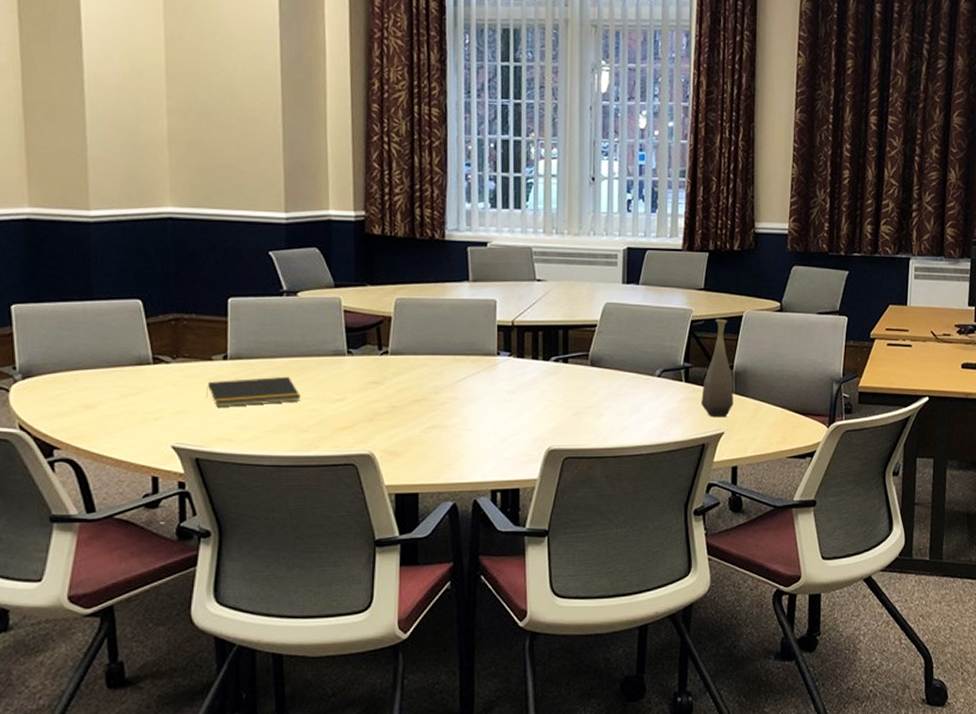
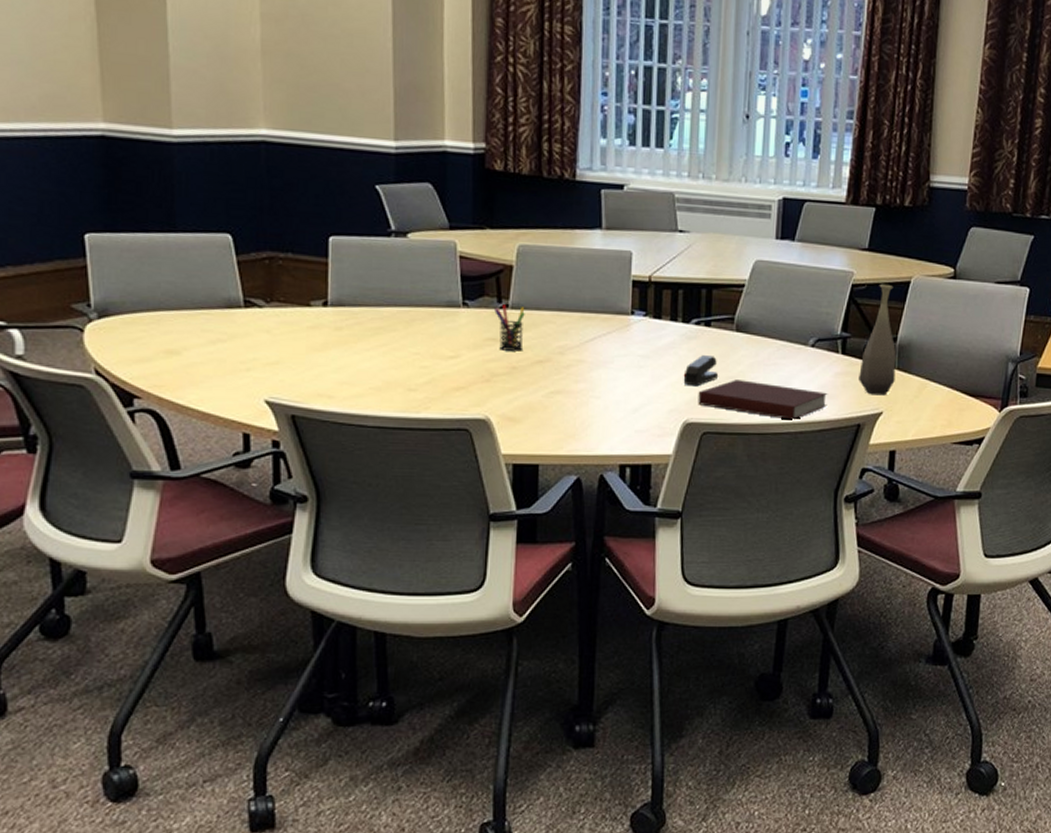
notepad: present [207,376,301,407] -> none [304,327,409,360]
pen holder: none [376,351,403,392] -> present [494,304,525,351]
stapler: none [545,389,577,417] -> present [683,355,719,387]
notebook: none [559,409,675,443] -> present [698,380,828,420]

